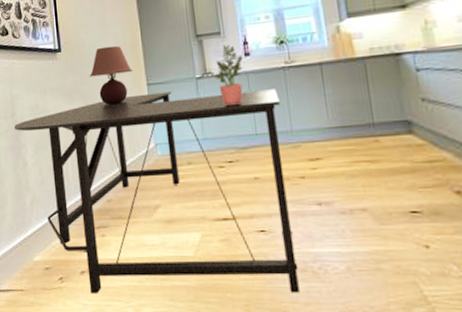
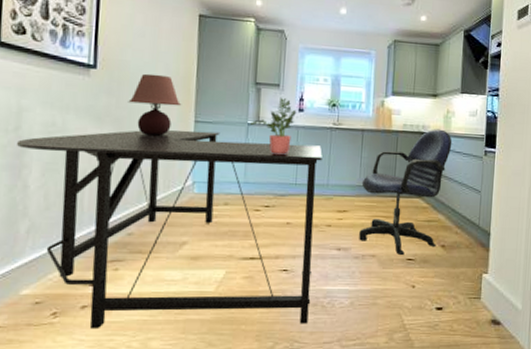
office chair: none [331,45,448,208] -> present [359,129,452,256]

